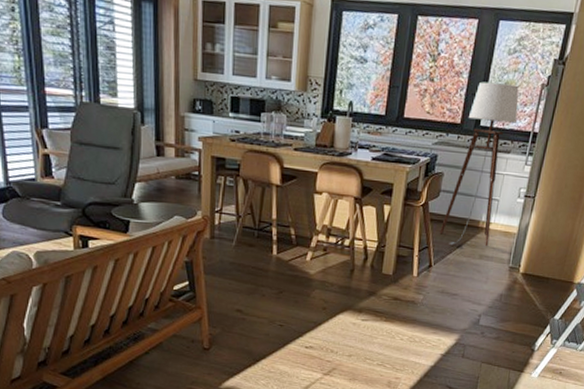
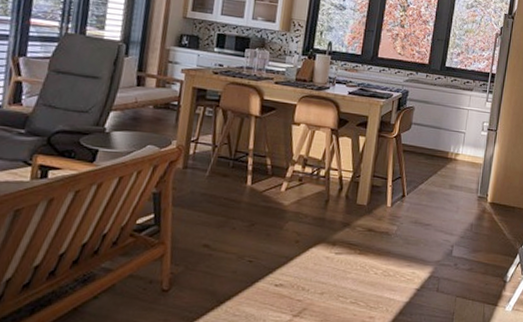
floor lamp: present [439,81,519,247] -> none [412,29,478,177]

